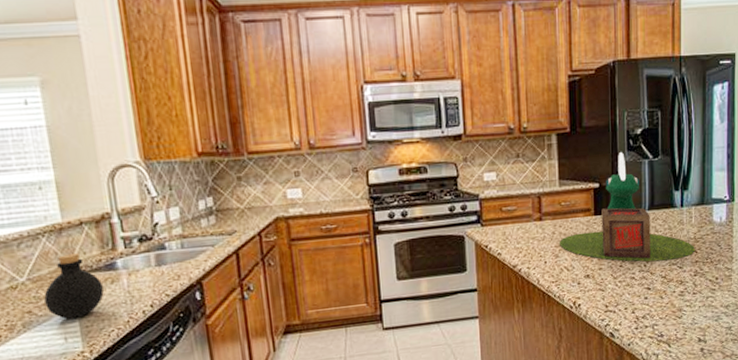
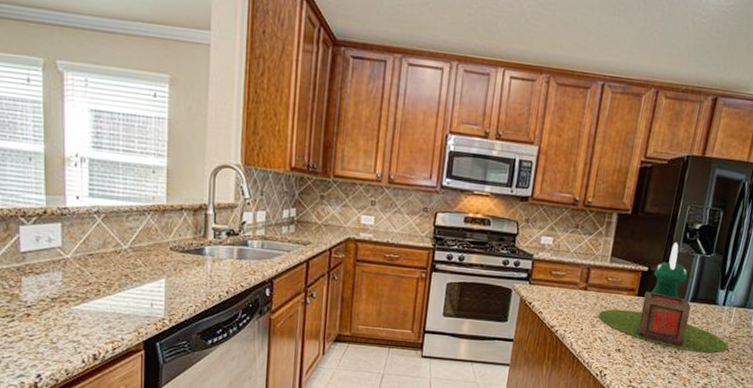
bottle: present [44,253,104,319] -> none [140,233,190,289]

